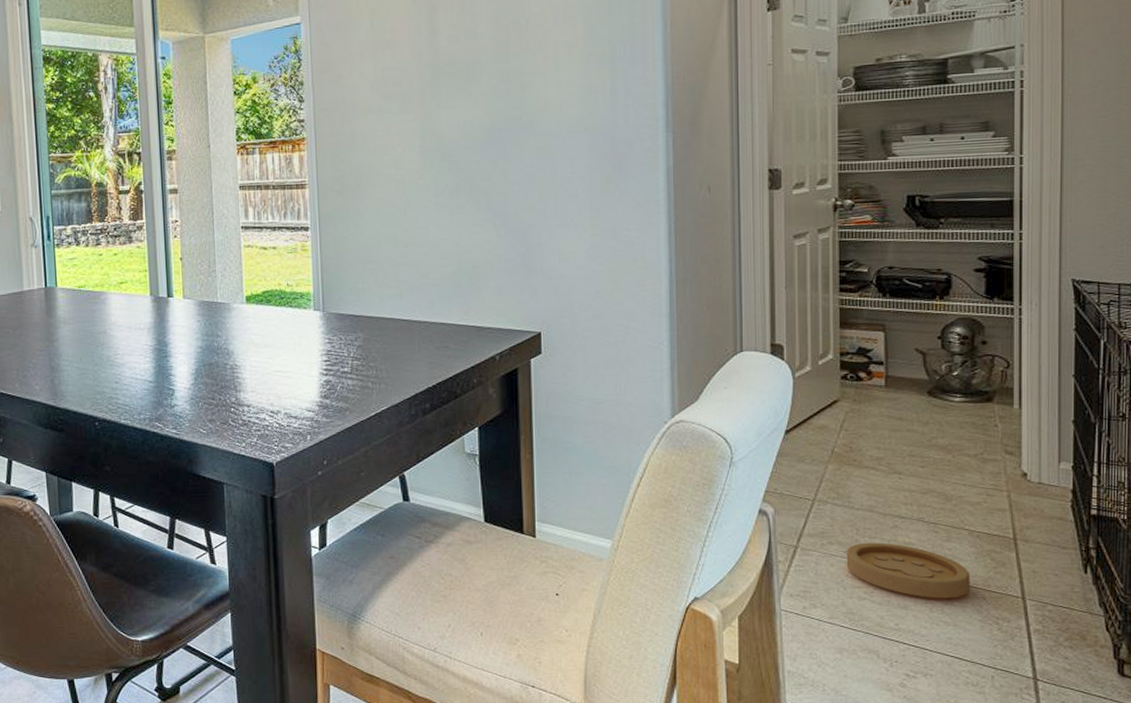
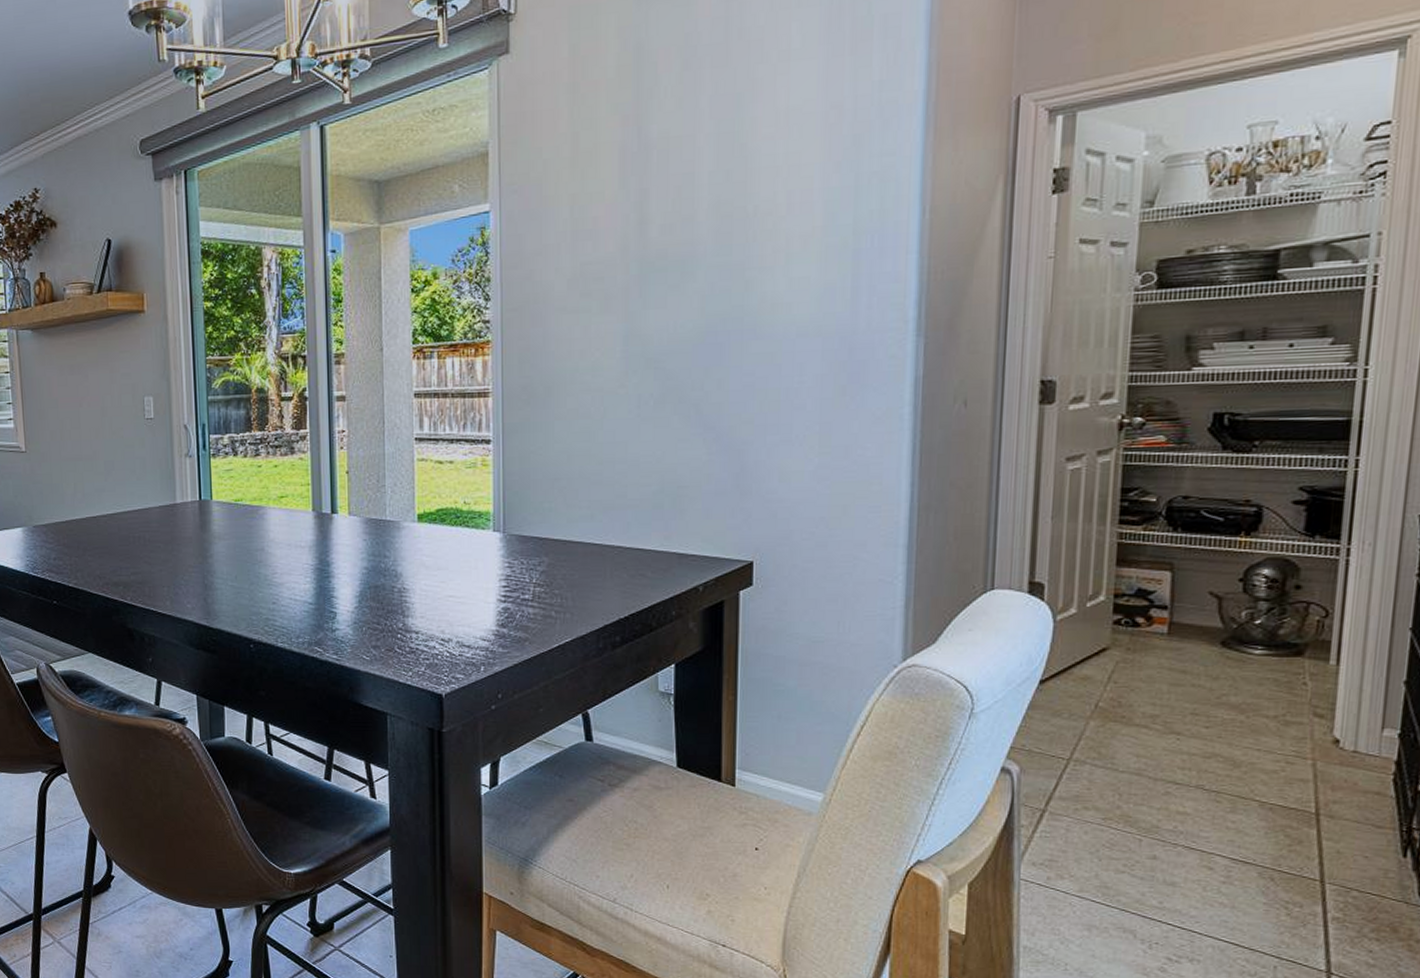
pet bowl: present [846,542,971,599] -> none [1103,809,1258,877]

